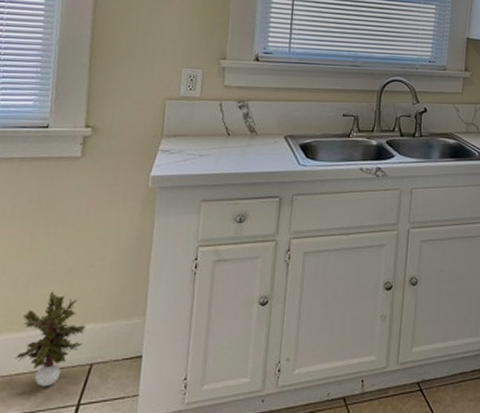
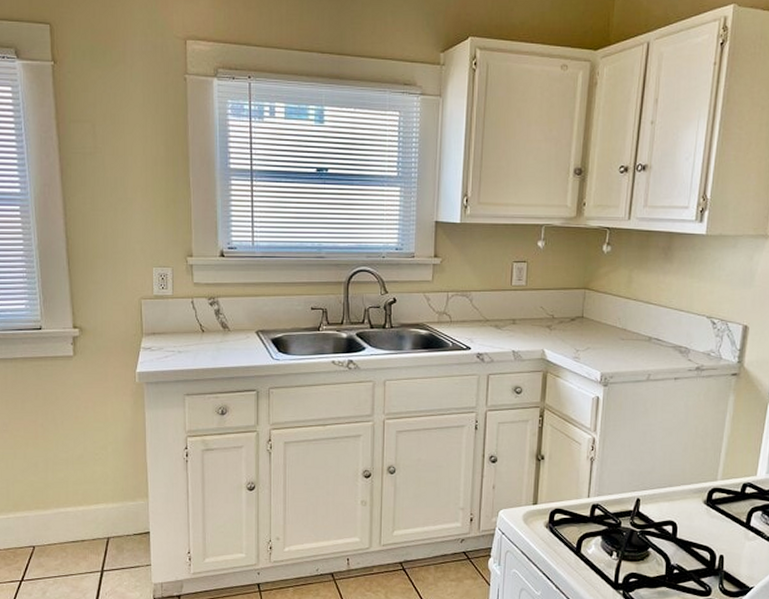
potted plant: present [14,291,87,387] -> none [44,476,100,556]

